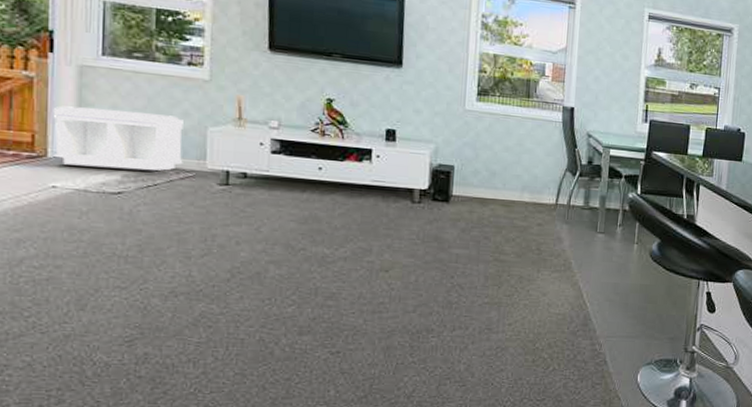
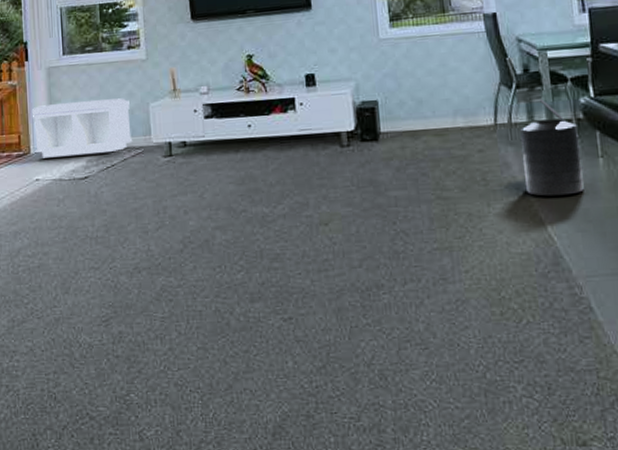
trash can: none [571,189,623,271] -> present [520,99,585,197]

